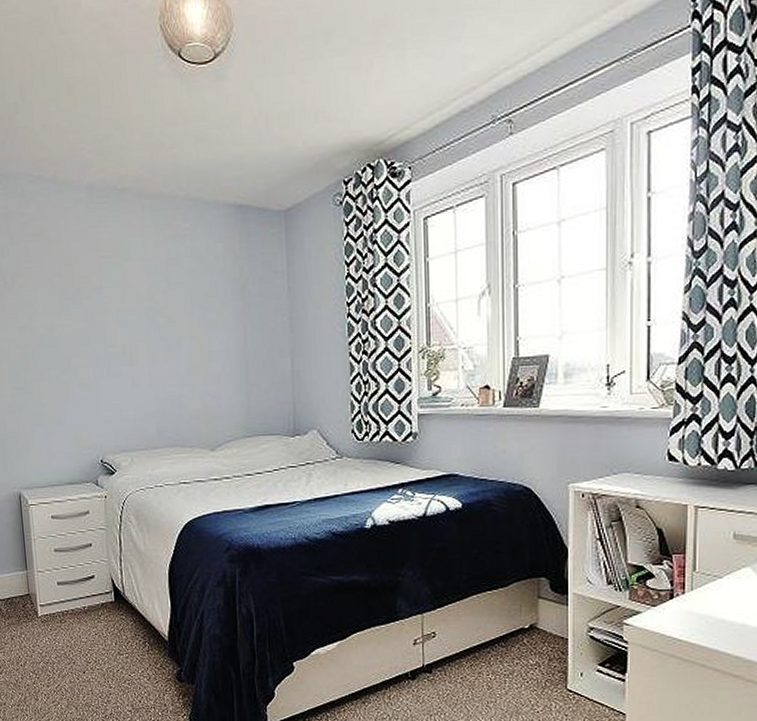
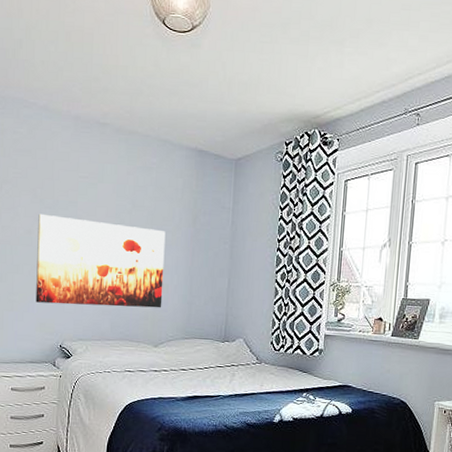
wall art: none [59,306,215,413] -> present [36,213,166,308]

